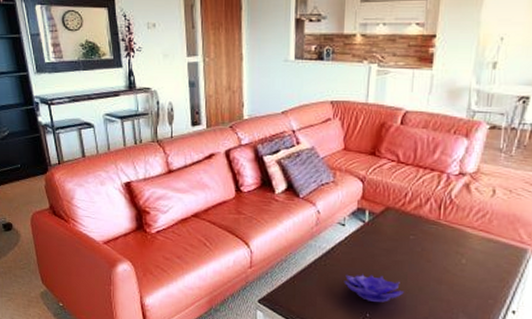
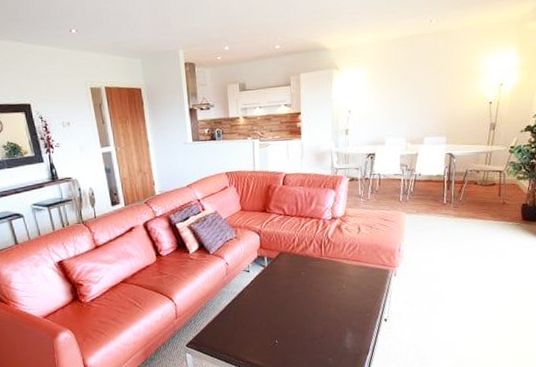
decorative bowl: present [344,274,404,303] -> none [254,308,302,331]

